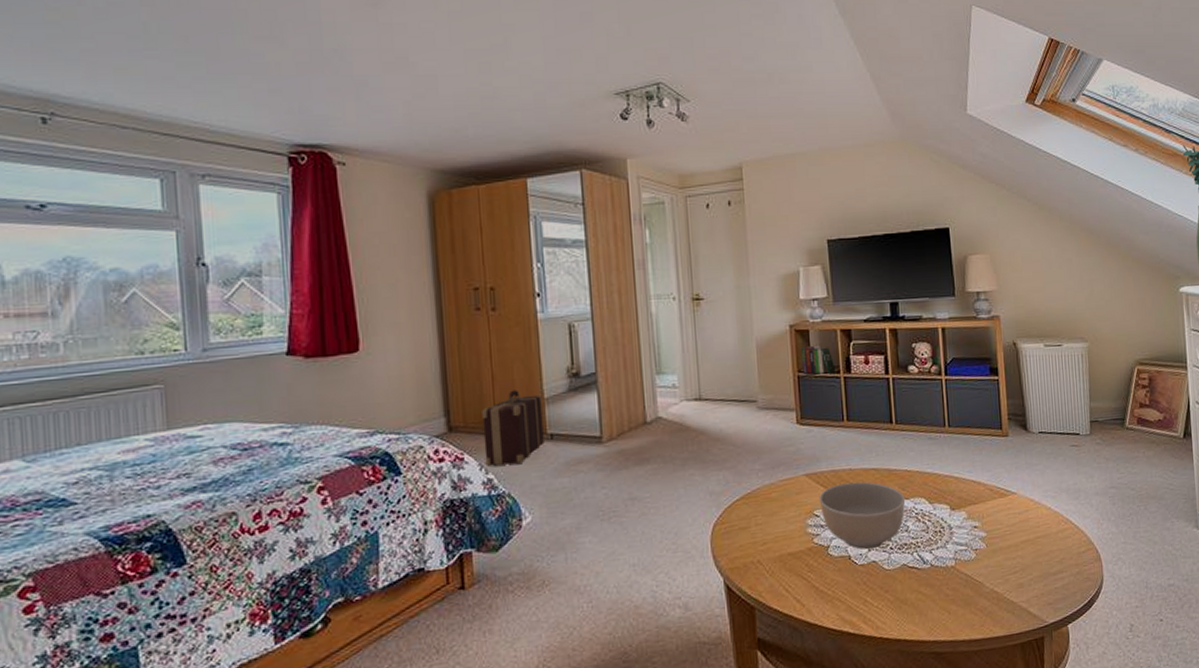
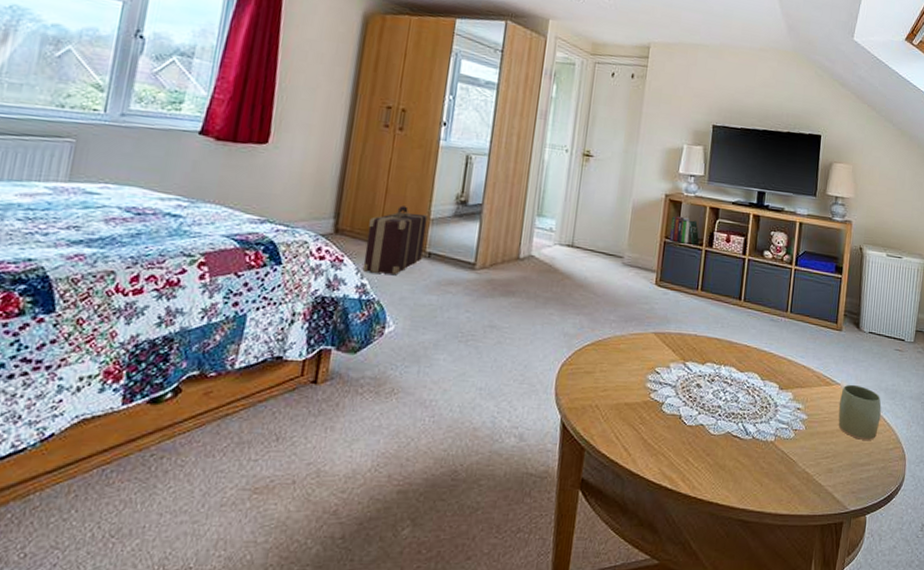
bowl: present [819,481,906,549] -> none [662,347,741,412]
mug: none [1018,490,1067,548] -> present [838,384,882,440]

